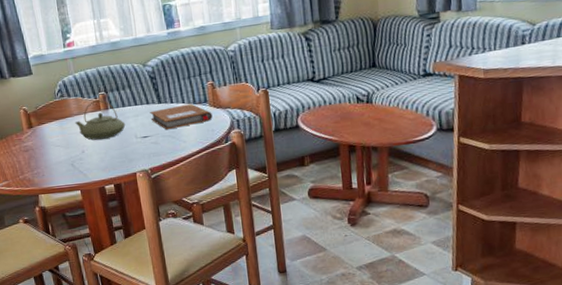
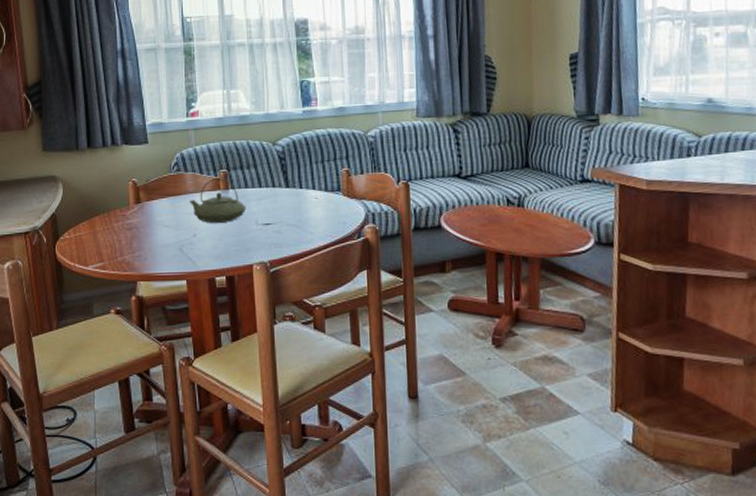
notebook: present [149,104,213,130] -> none [275,191,345,219]

